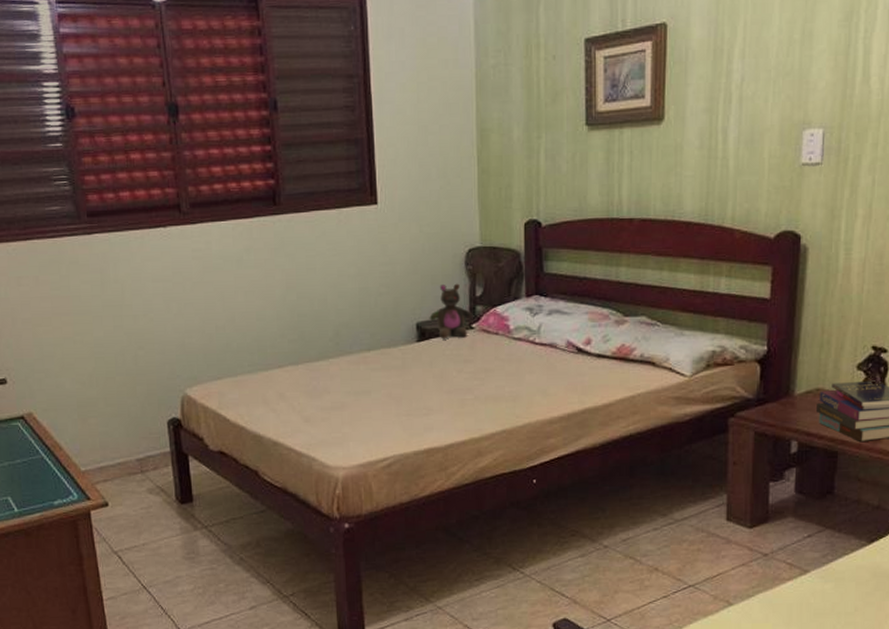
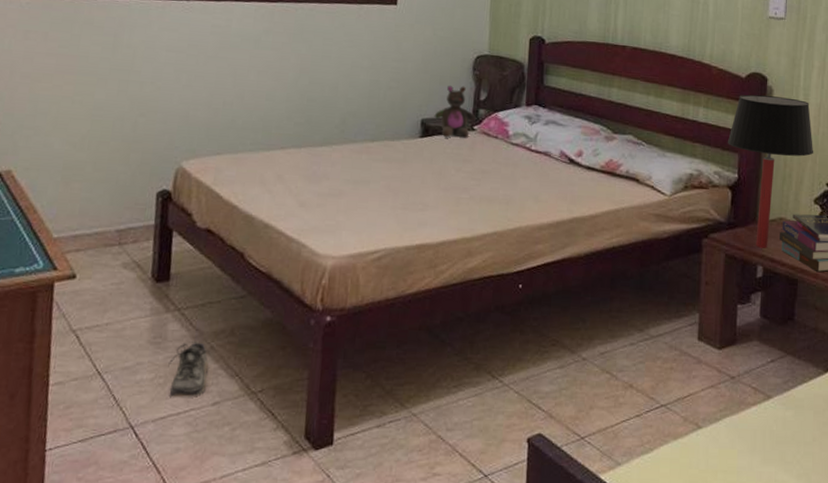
athletic shoe: none [204,553,243,604] -> present [168,340,212,397]
table lamp: none [754,255,857,422] -> present [727,94,814,248]

